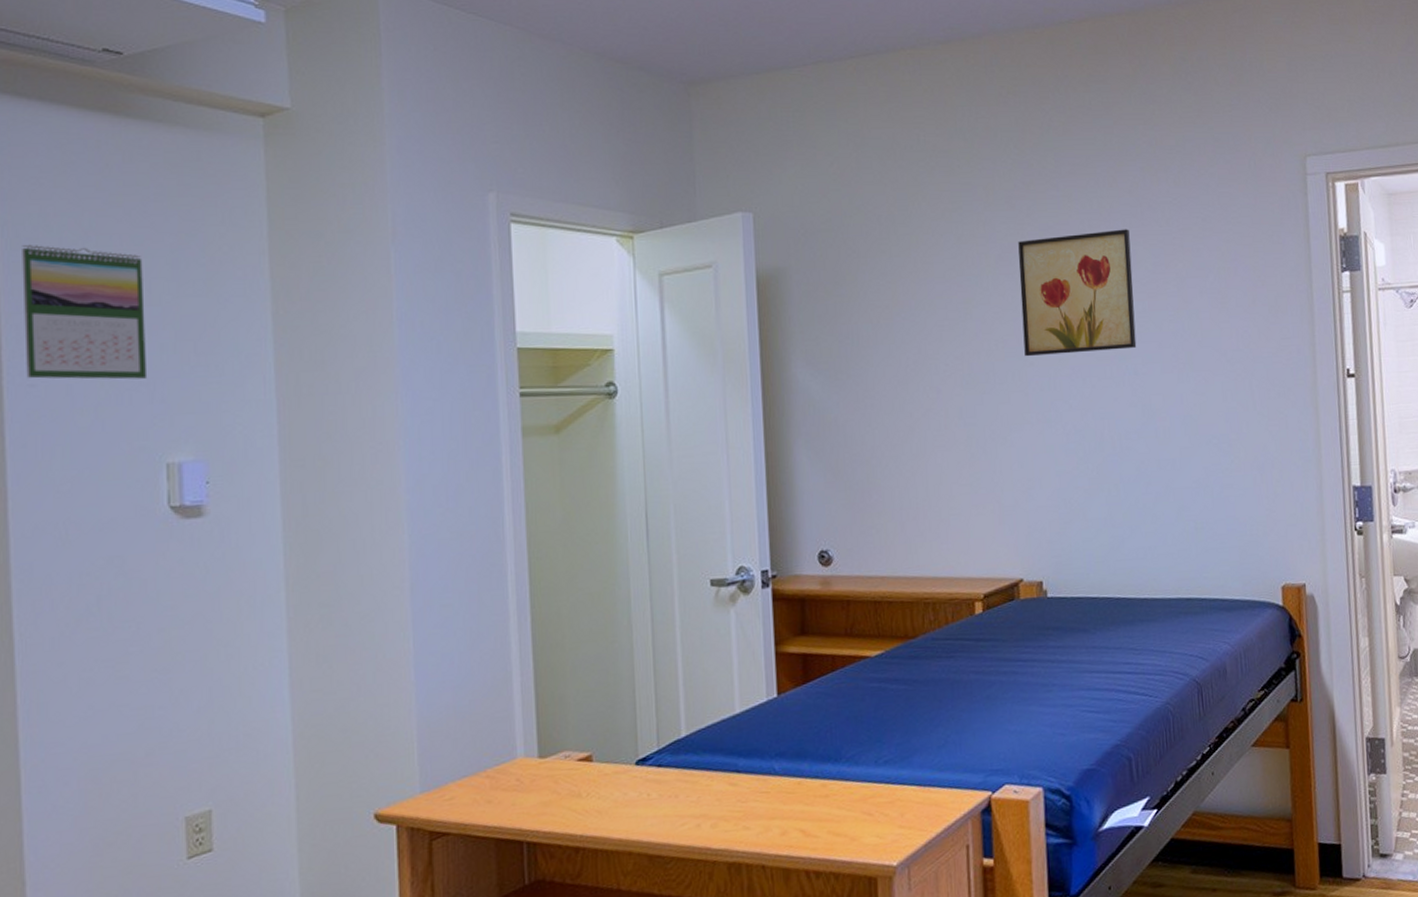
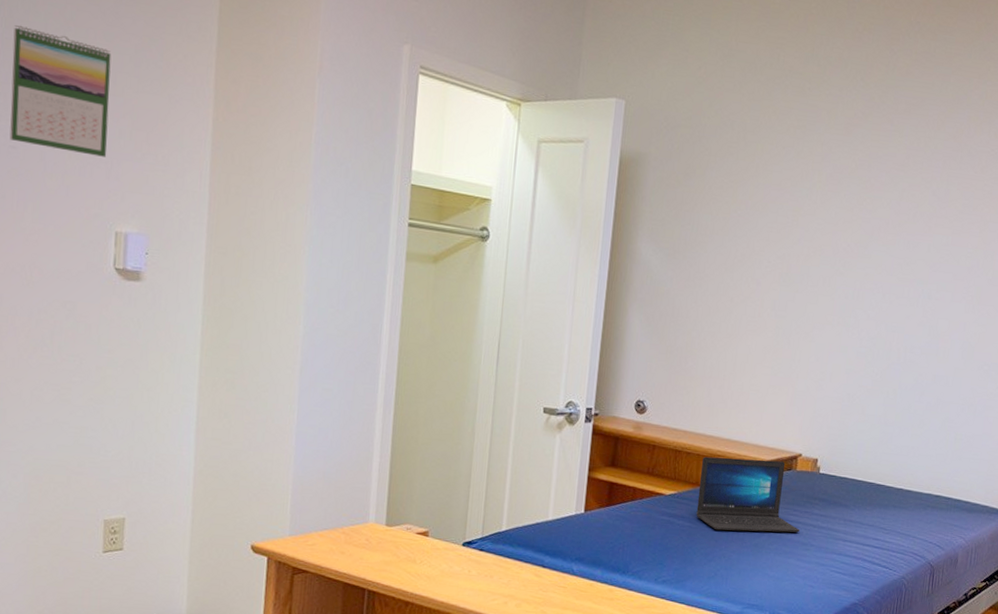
laptop: none [908,592,1036,688] -> present [696,456,799,533]
wall art: present [1018,229,1137,357] -> none [837,164,947,276]

